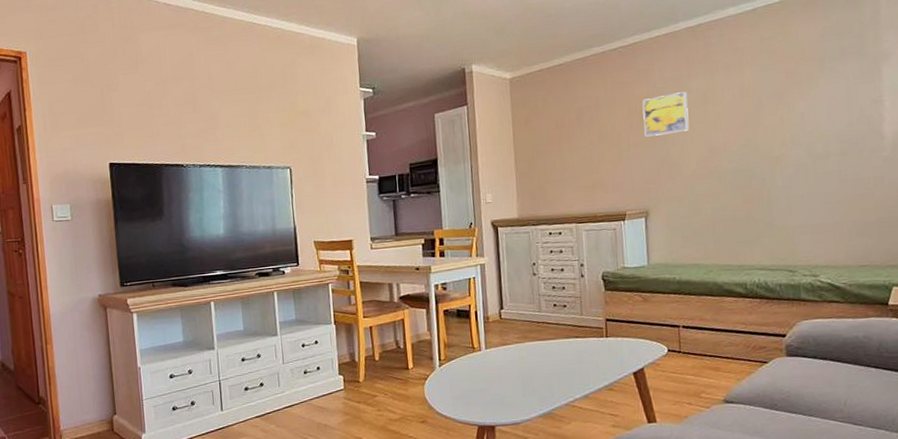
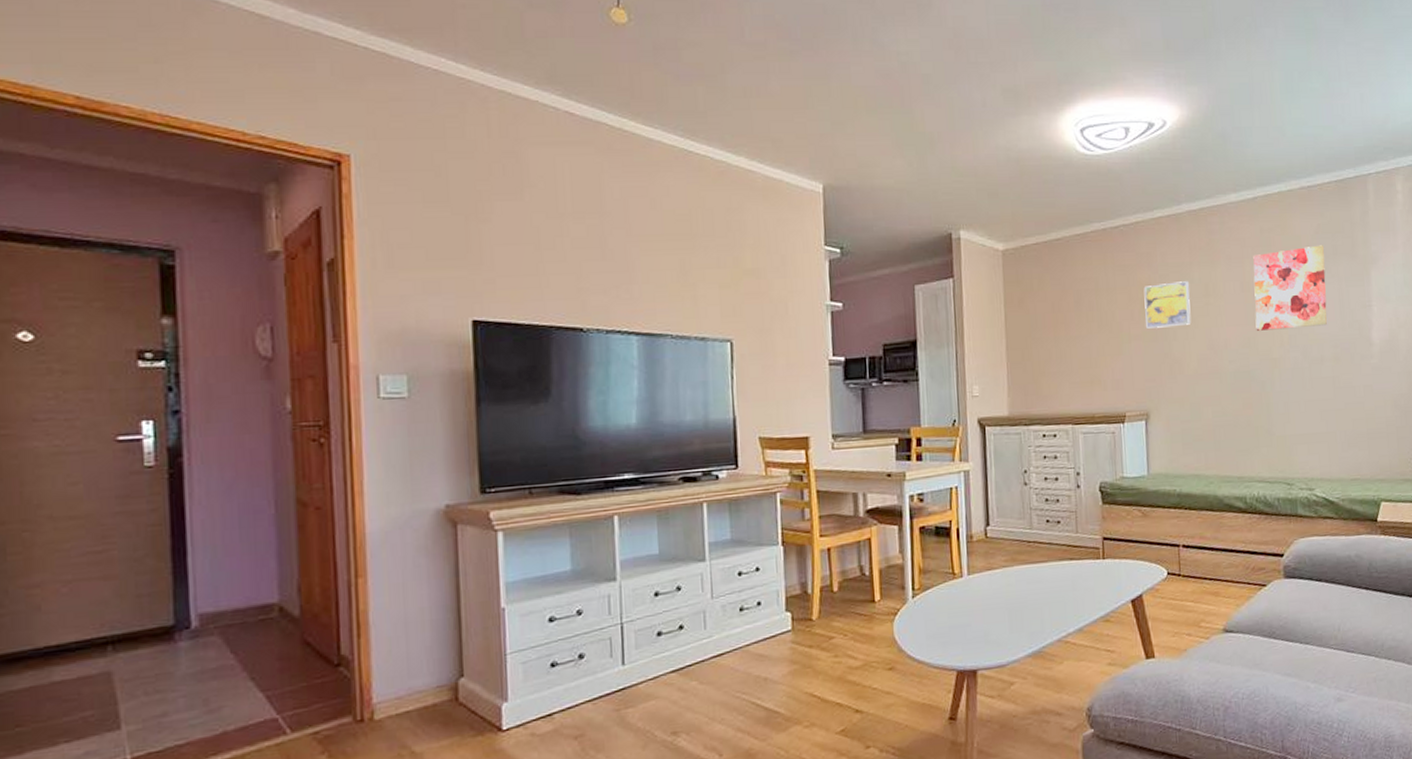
wall art: none [753,47,834,132] -> present [1253,245,1328,331]

